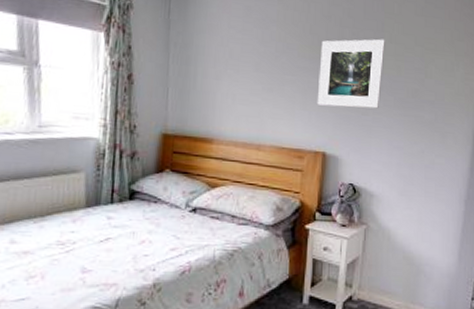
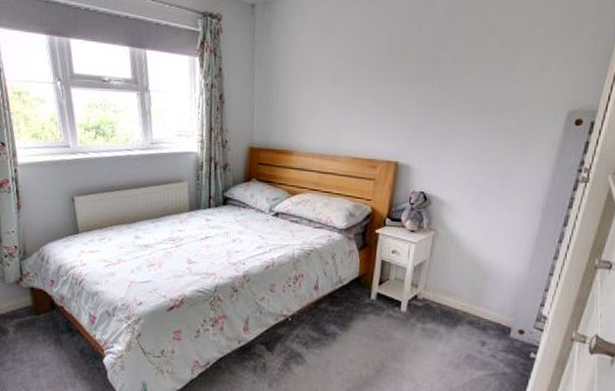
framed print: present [317,39,385,109] -> none [391,42,467,117]

